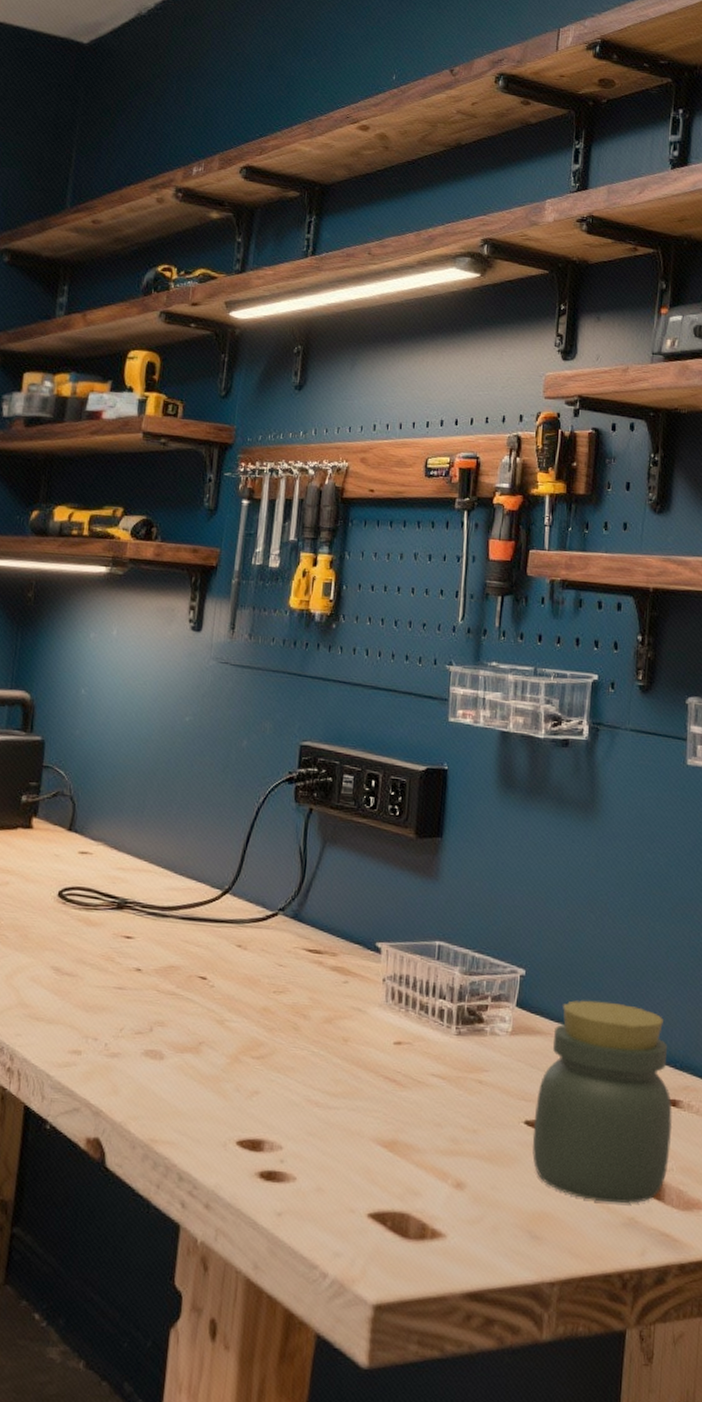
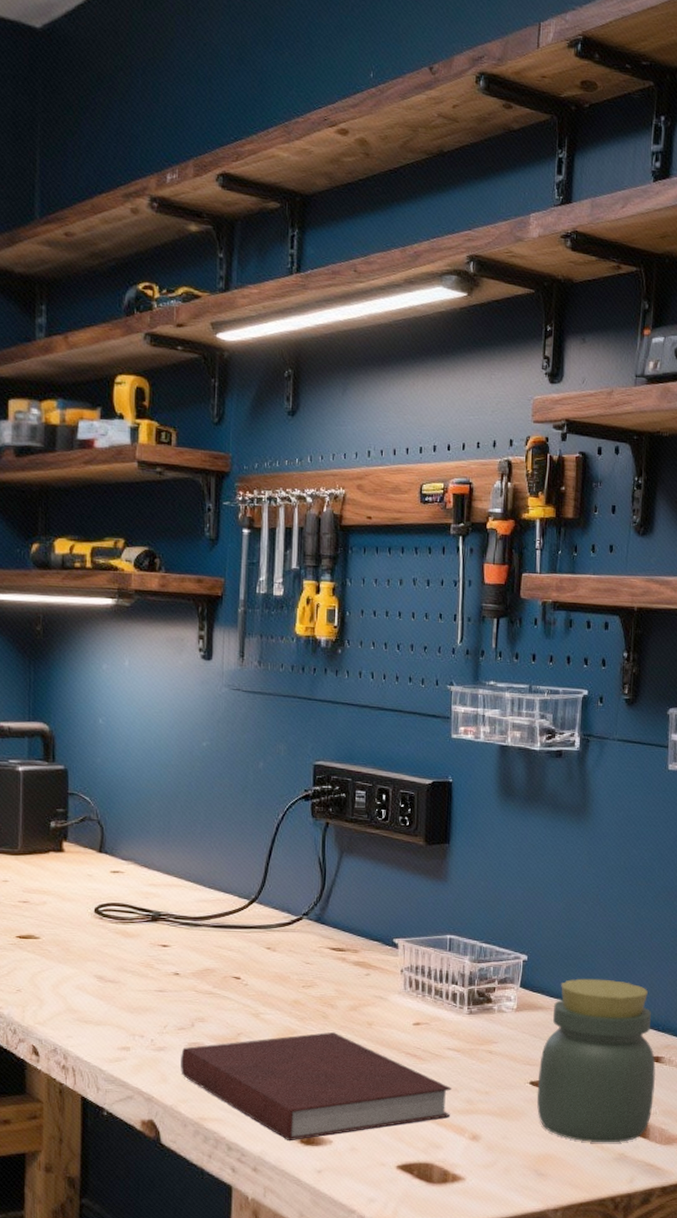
notebook: none [134,1047,435,1175] -> present [181,1032,452,1141]

